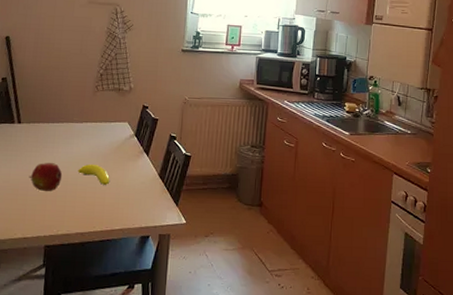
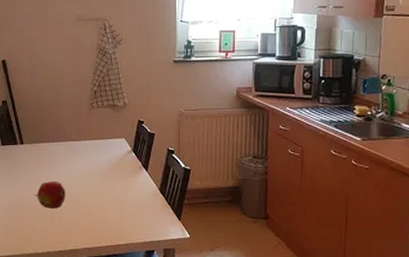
banana: present [77,163,110,185] -> none [80,181,112,201]

